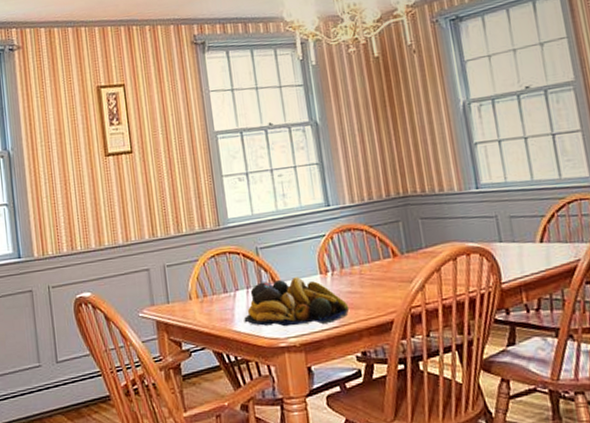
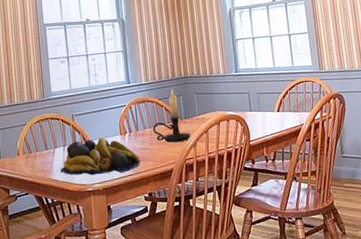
candle holder: none [363,212,417,285] -> present [152,88,191,143]

